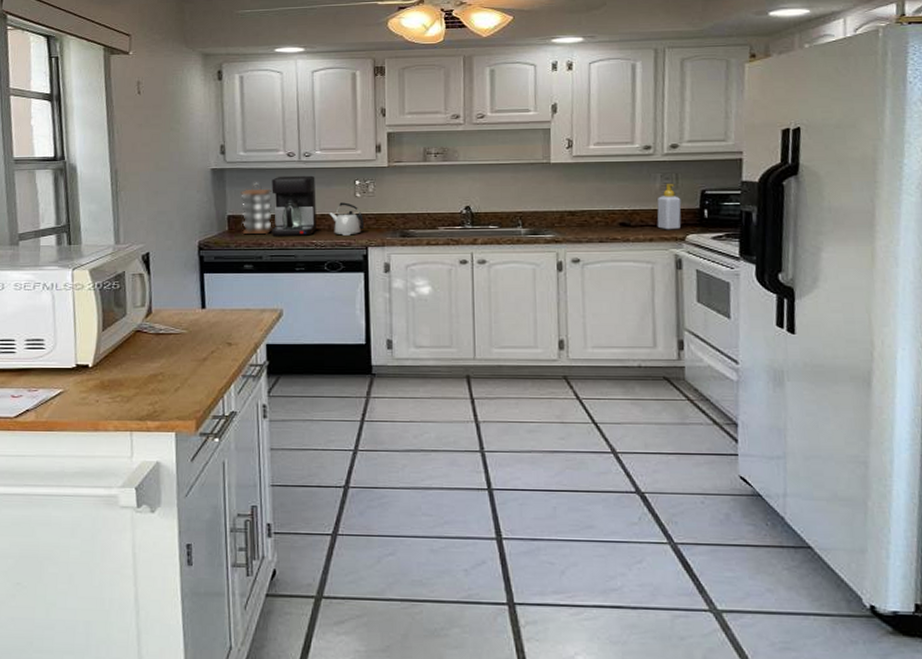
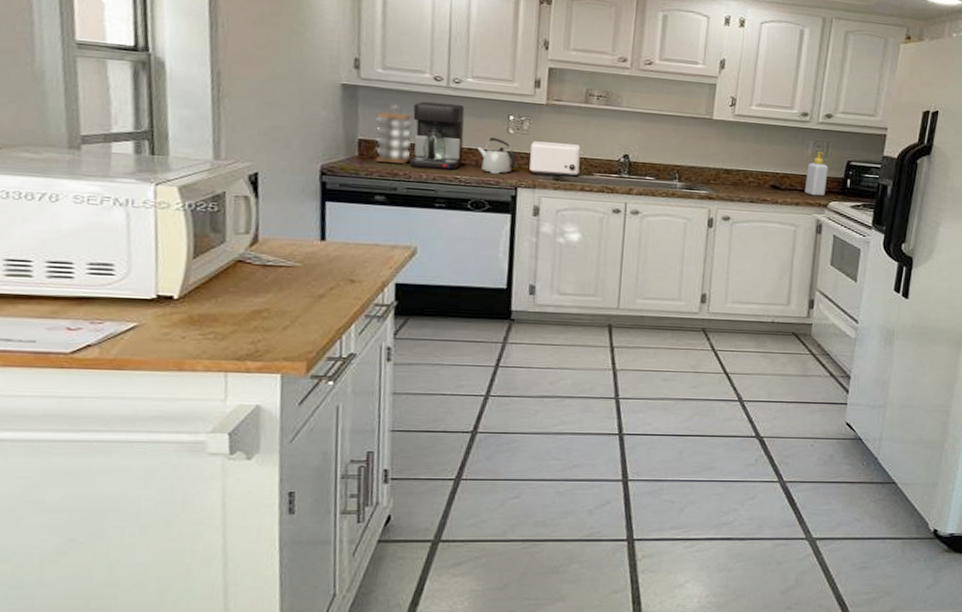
toaster: none [376,201,426,234] -> present [529,141,583,177]

